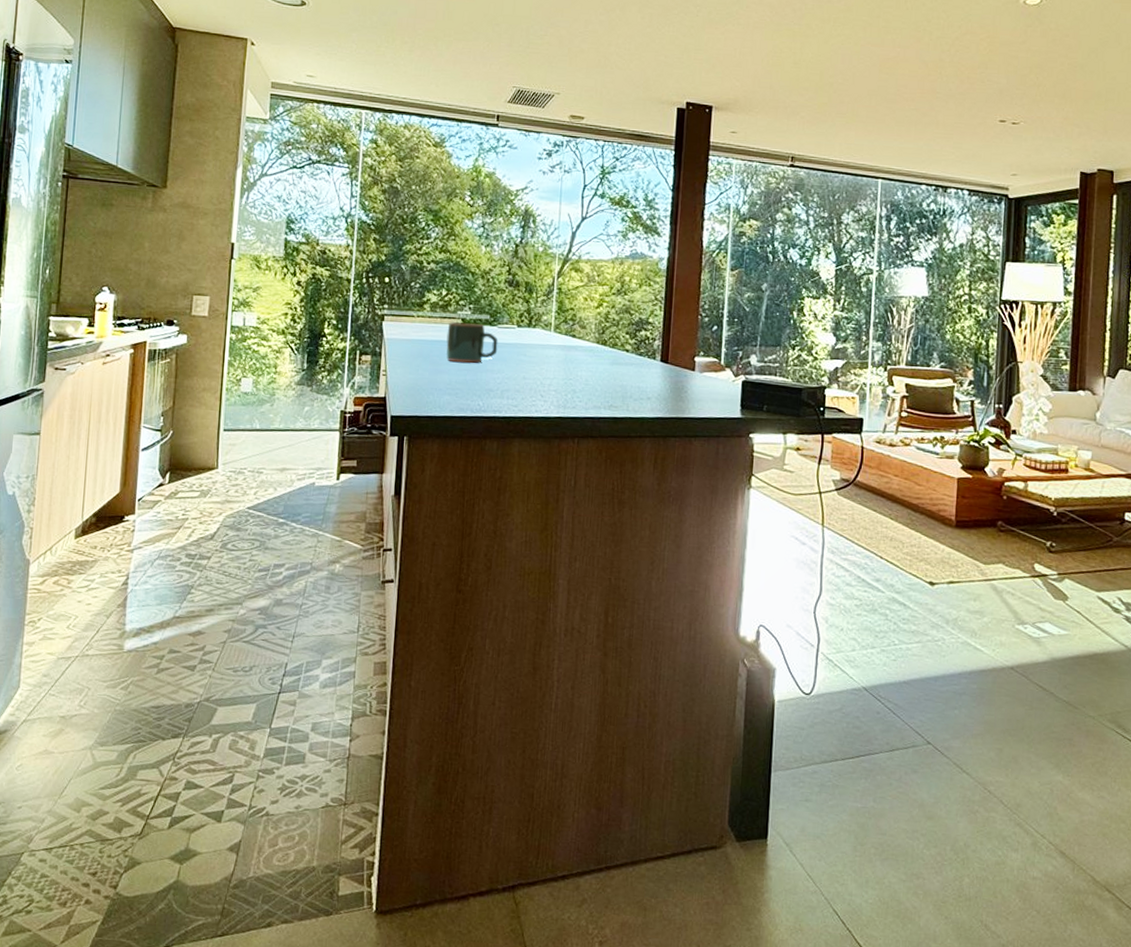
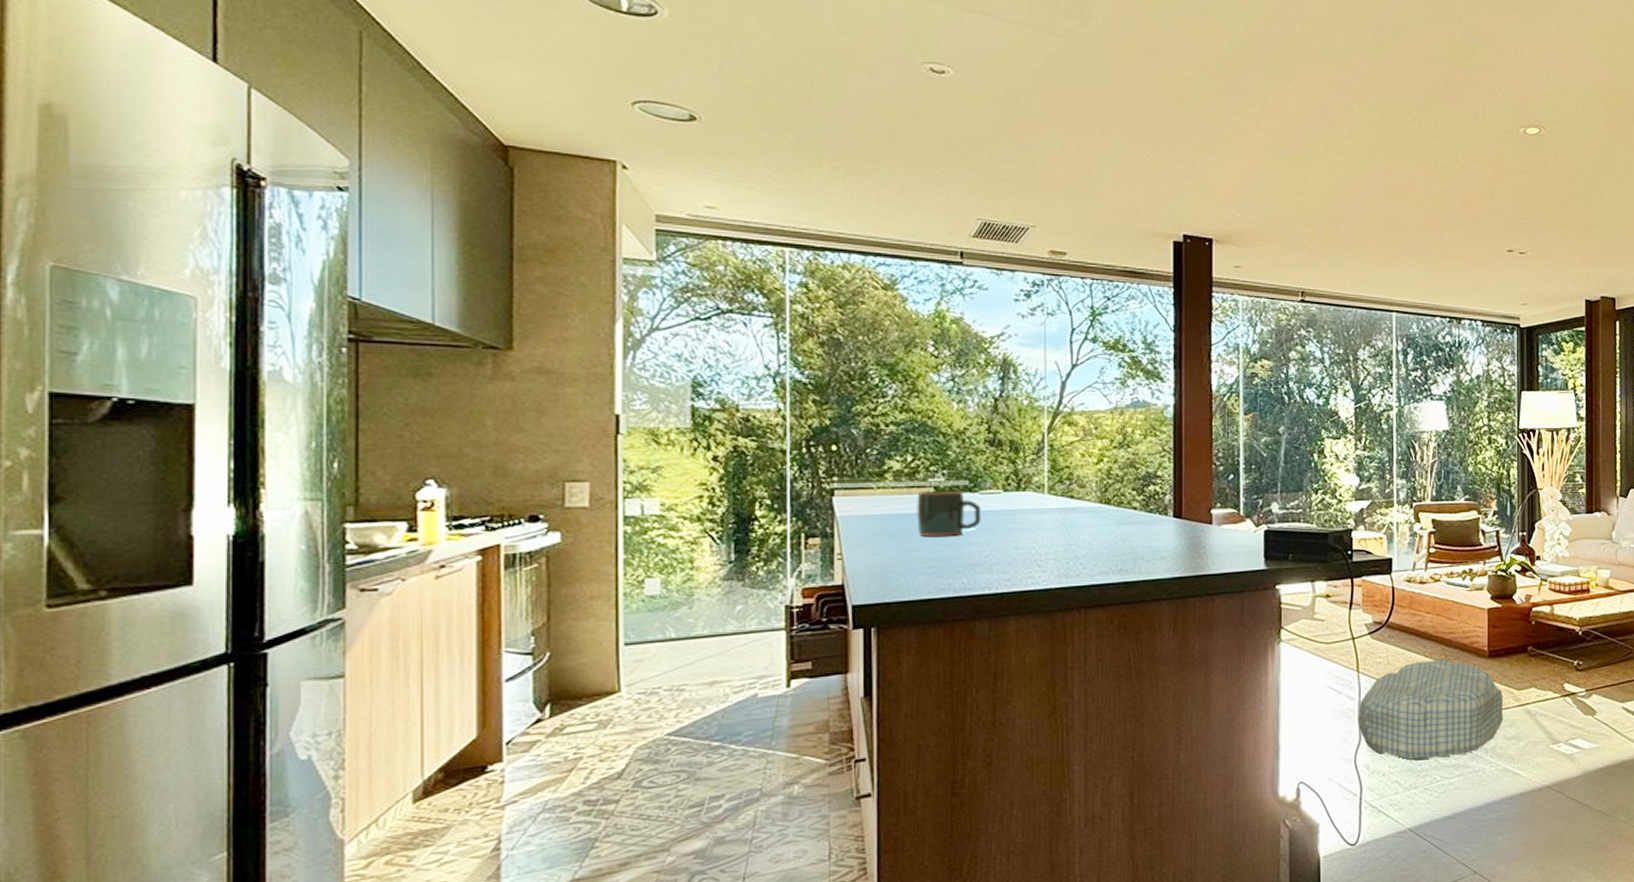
dog bed: none [819,523,968,622] -> present [1358,660,1503,760]

